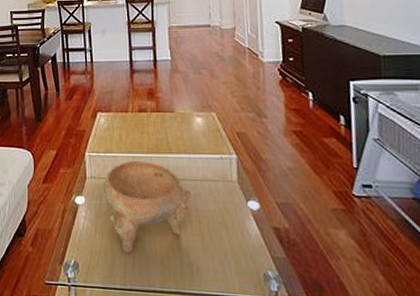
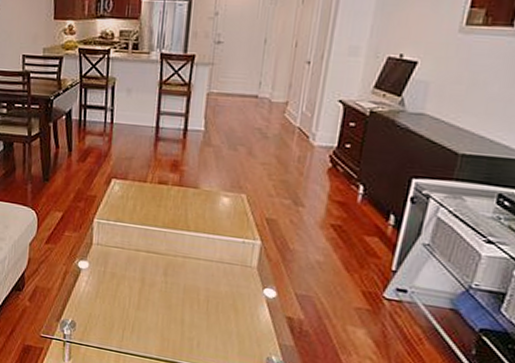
decorative bowl: present [103,161,192,254] -> none [109,233,204,321]

